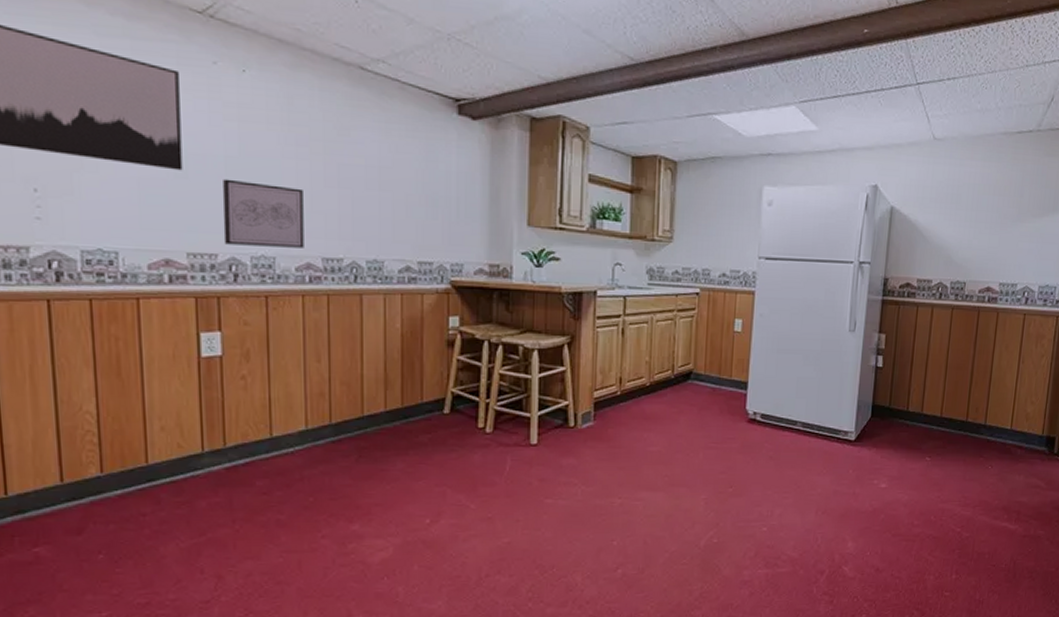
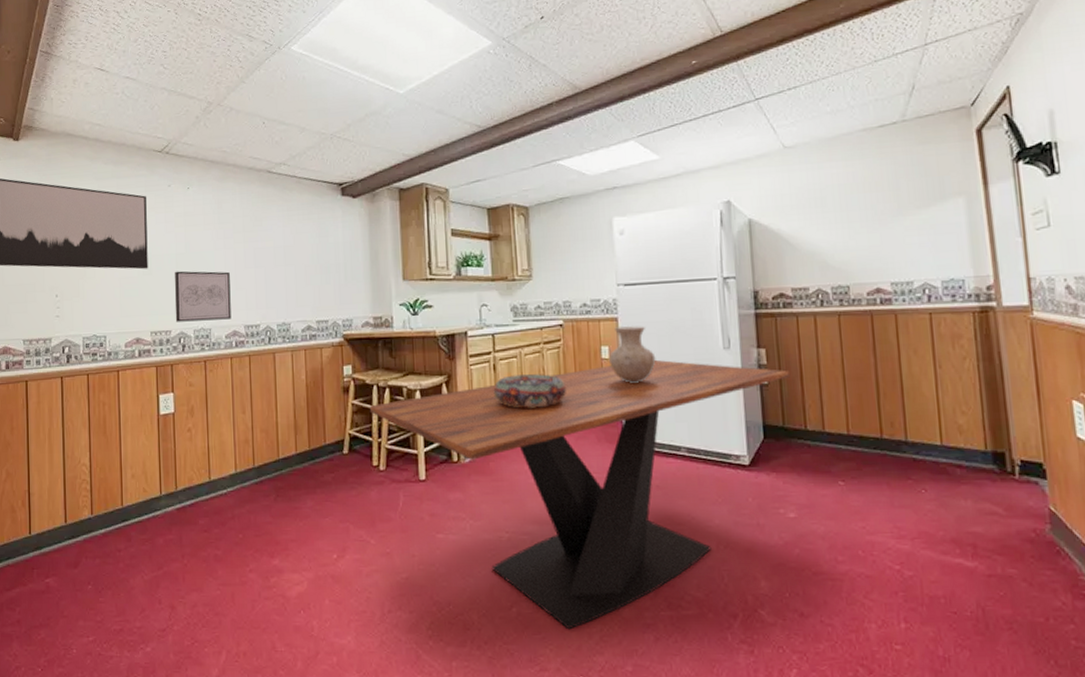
dining table: none [477,337,903,588] -> present [369,360,791,630]
decorative bowl: none [619,341,695,376] -> present [493,374,566,408]
vase: none [740,299,786,358] -> present [608,325,656,383]

